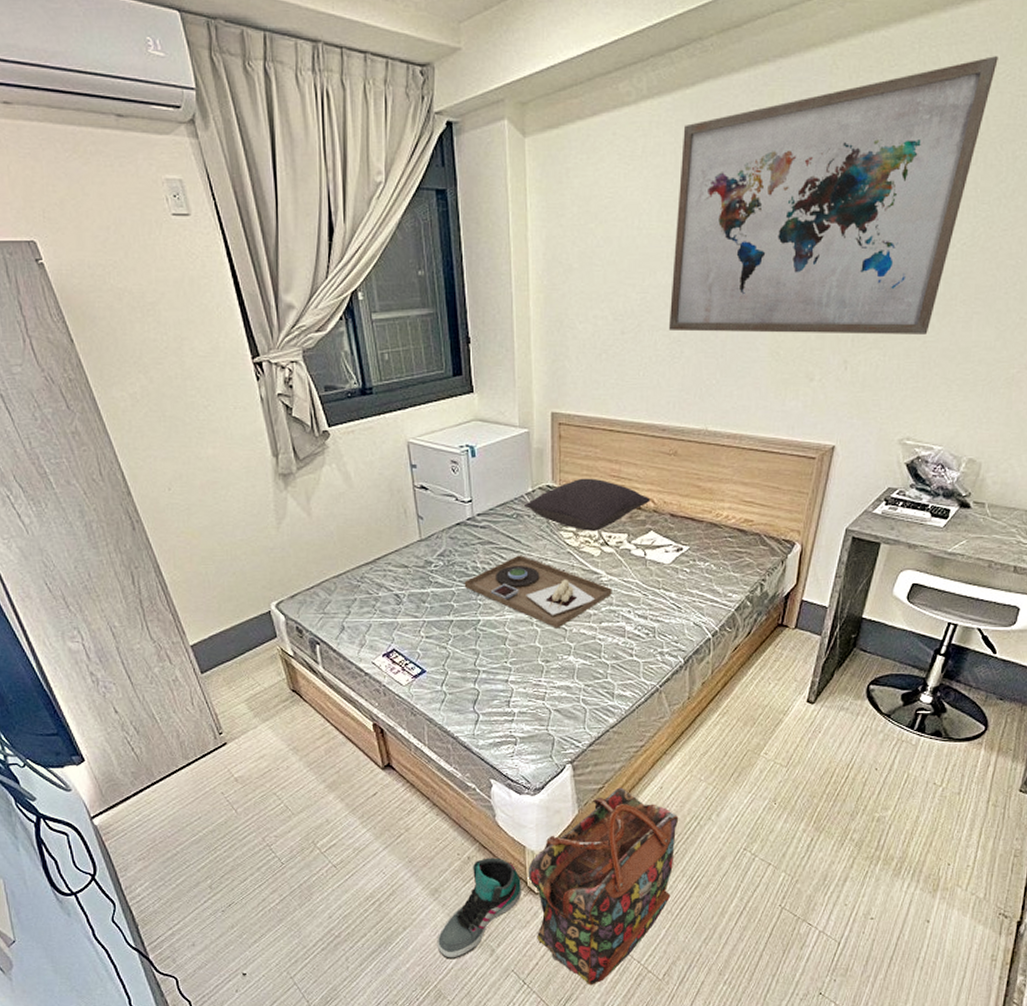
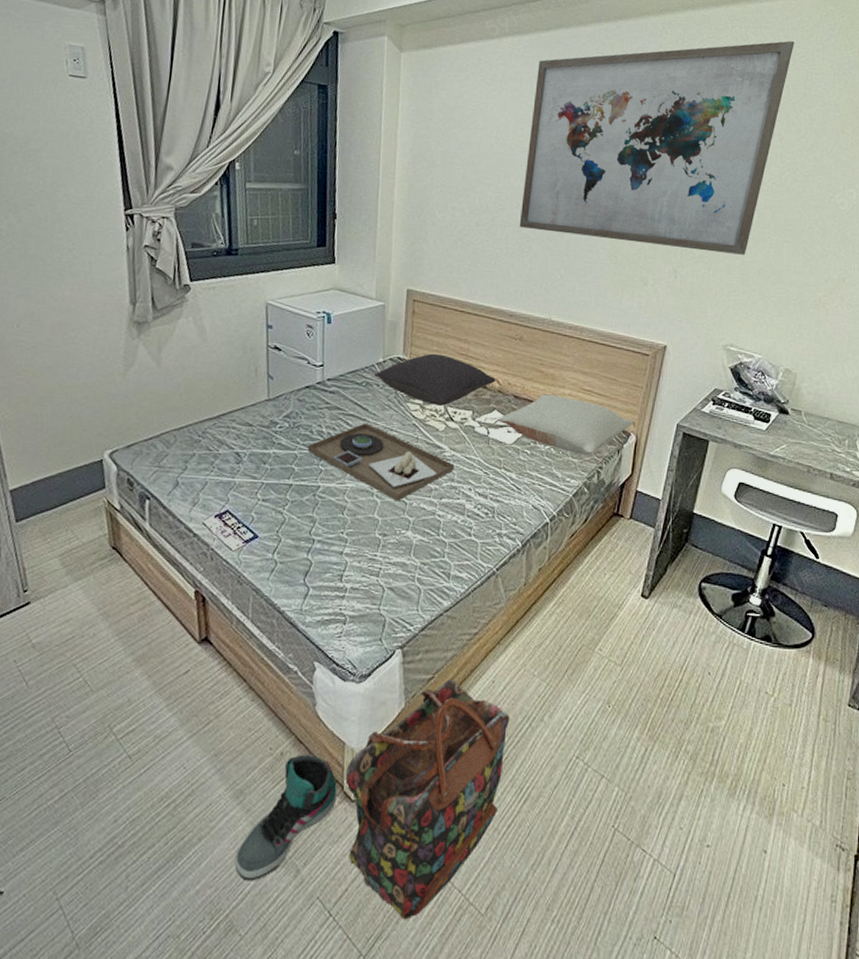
pillow: none [654,509,799,568] -> present [497,393,634,455]

